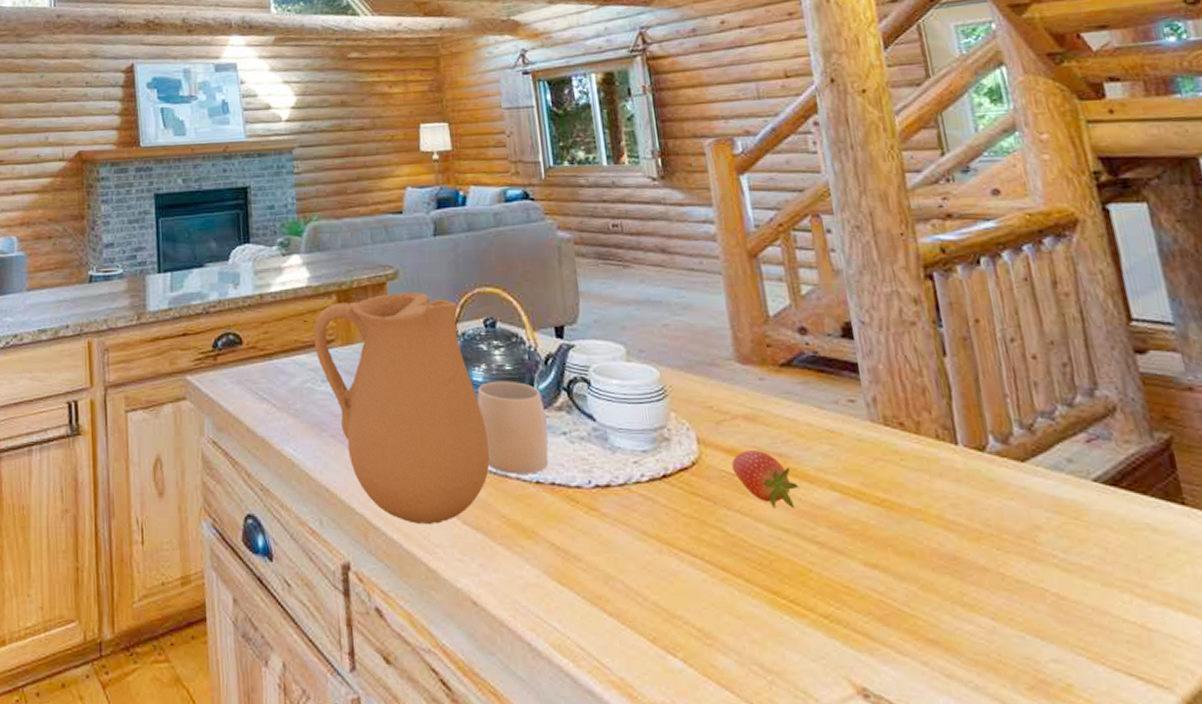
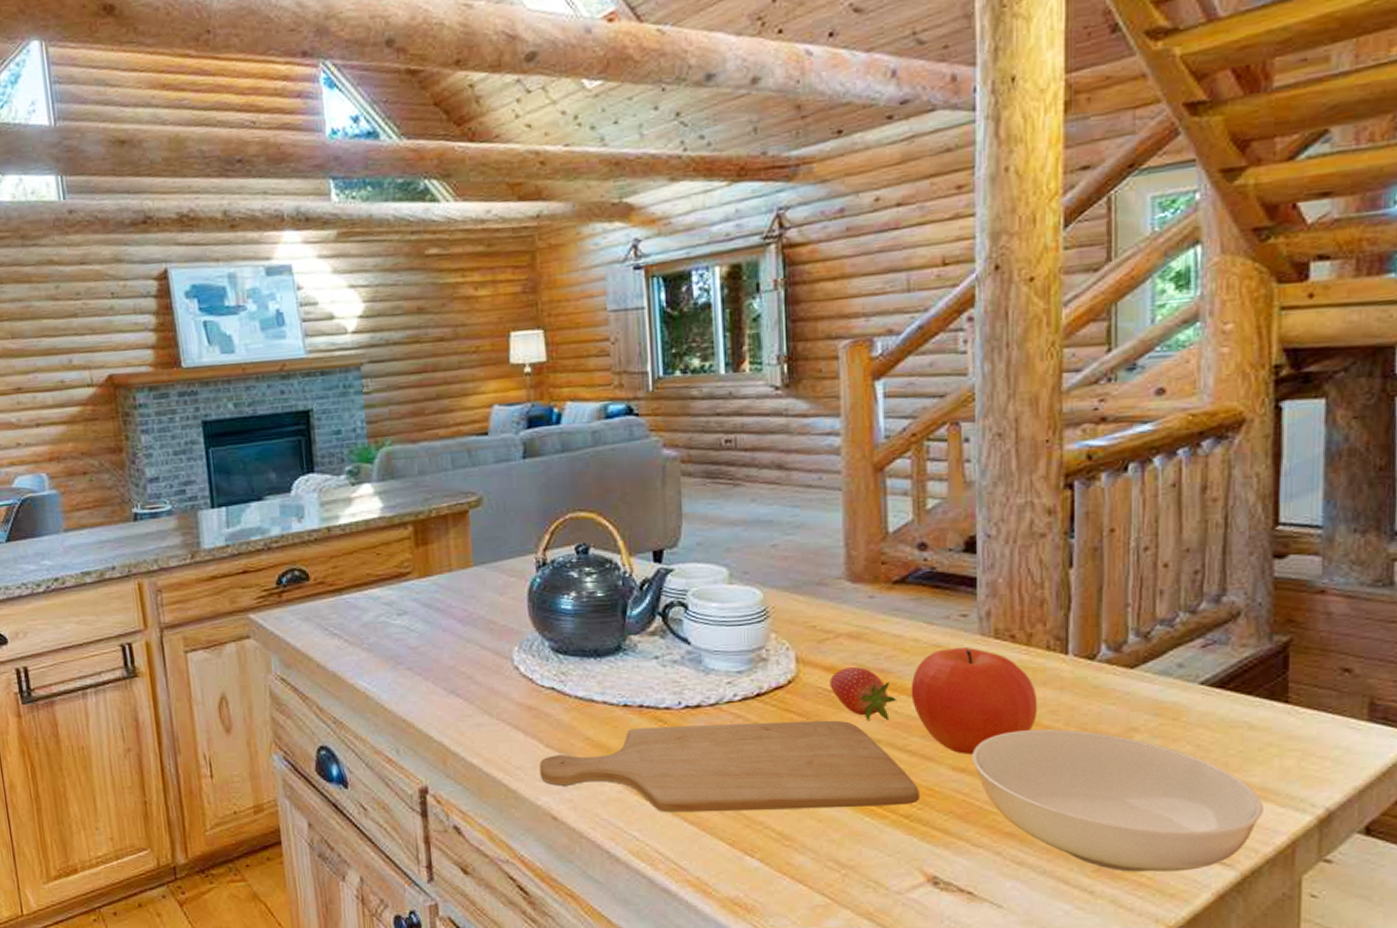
ceramic pitcher: present [312,292,491,524] -> none [386,519,577,749]
chopping board: none [458,505,836,604] -> present [540,720,919,813]
mug: present [476,380,549,474] -> none [564,607,639,699]
fruit: none [810,434,939,549] -> present [911,648,1038,754]
bowl: none [881,524,1189,694] -> present [972,729,1263,872]

